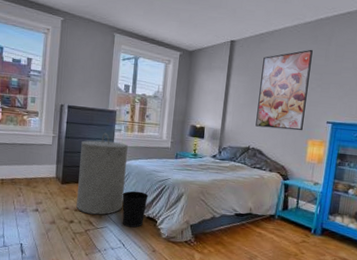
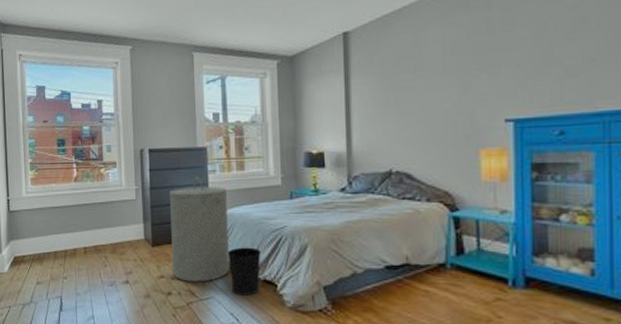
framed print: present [255,49,313,131] -> none [393,22,468,142]

